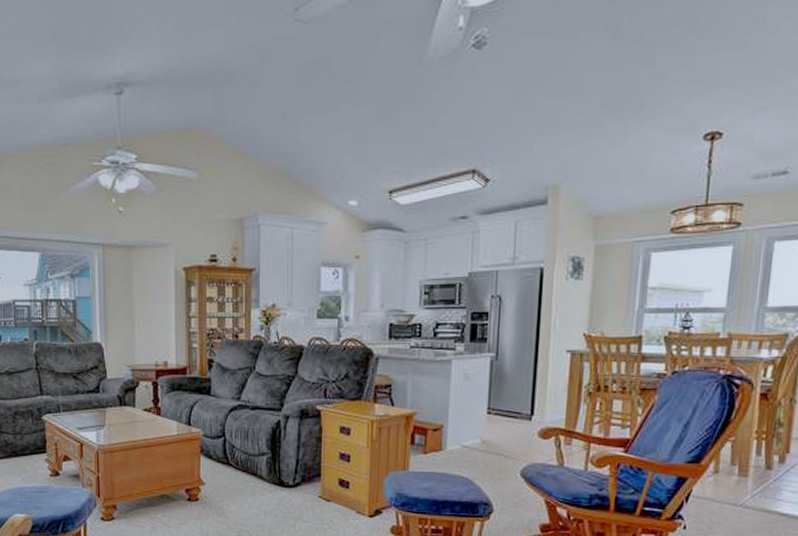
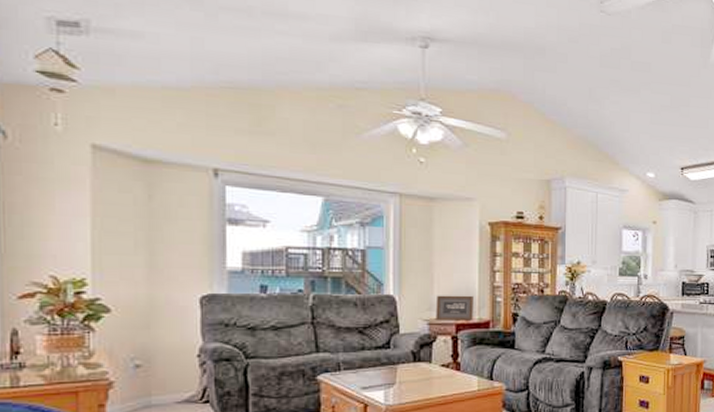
picture frame: none [137,342,172,367] -> present [435,295,474,321]

